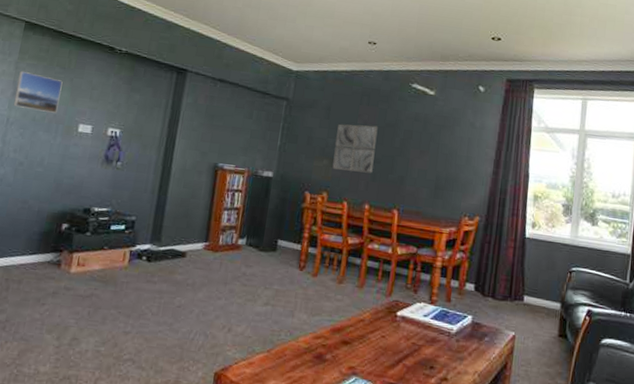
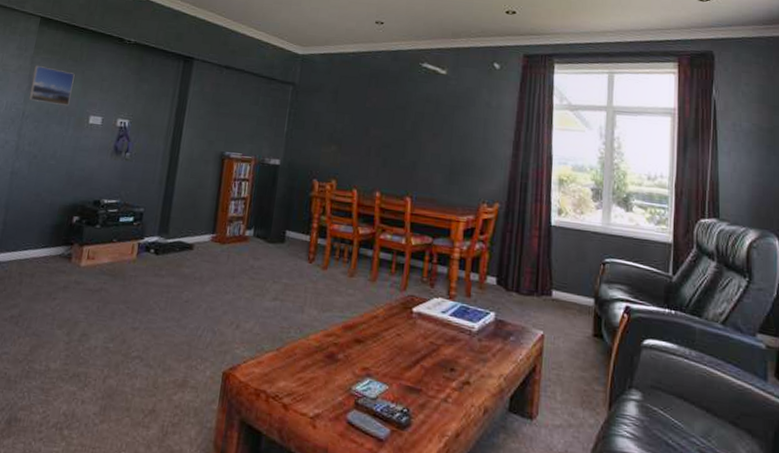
wall art: present [332,124,378,173] -> none [341,107,388,159]

